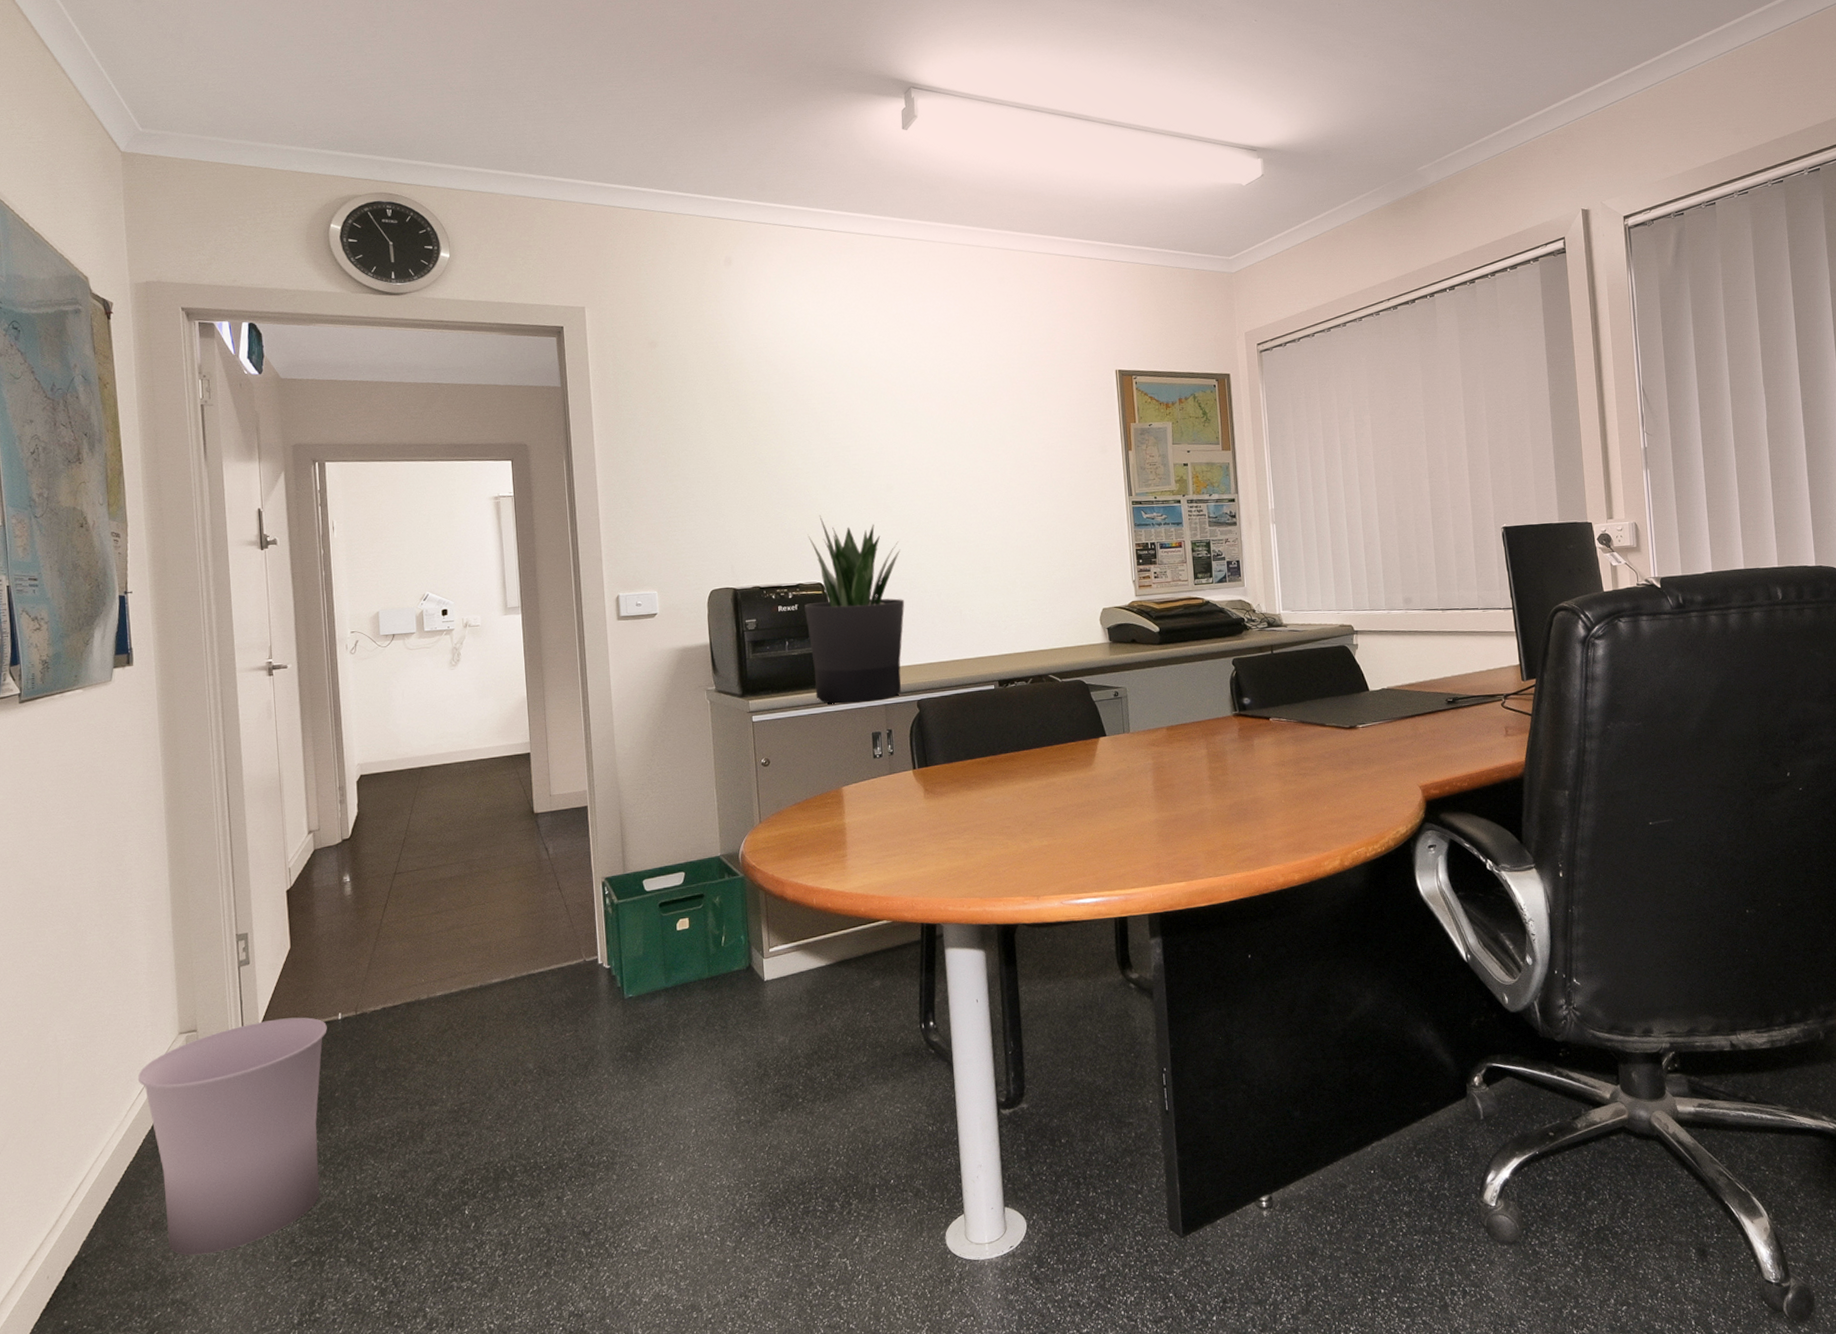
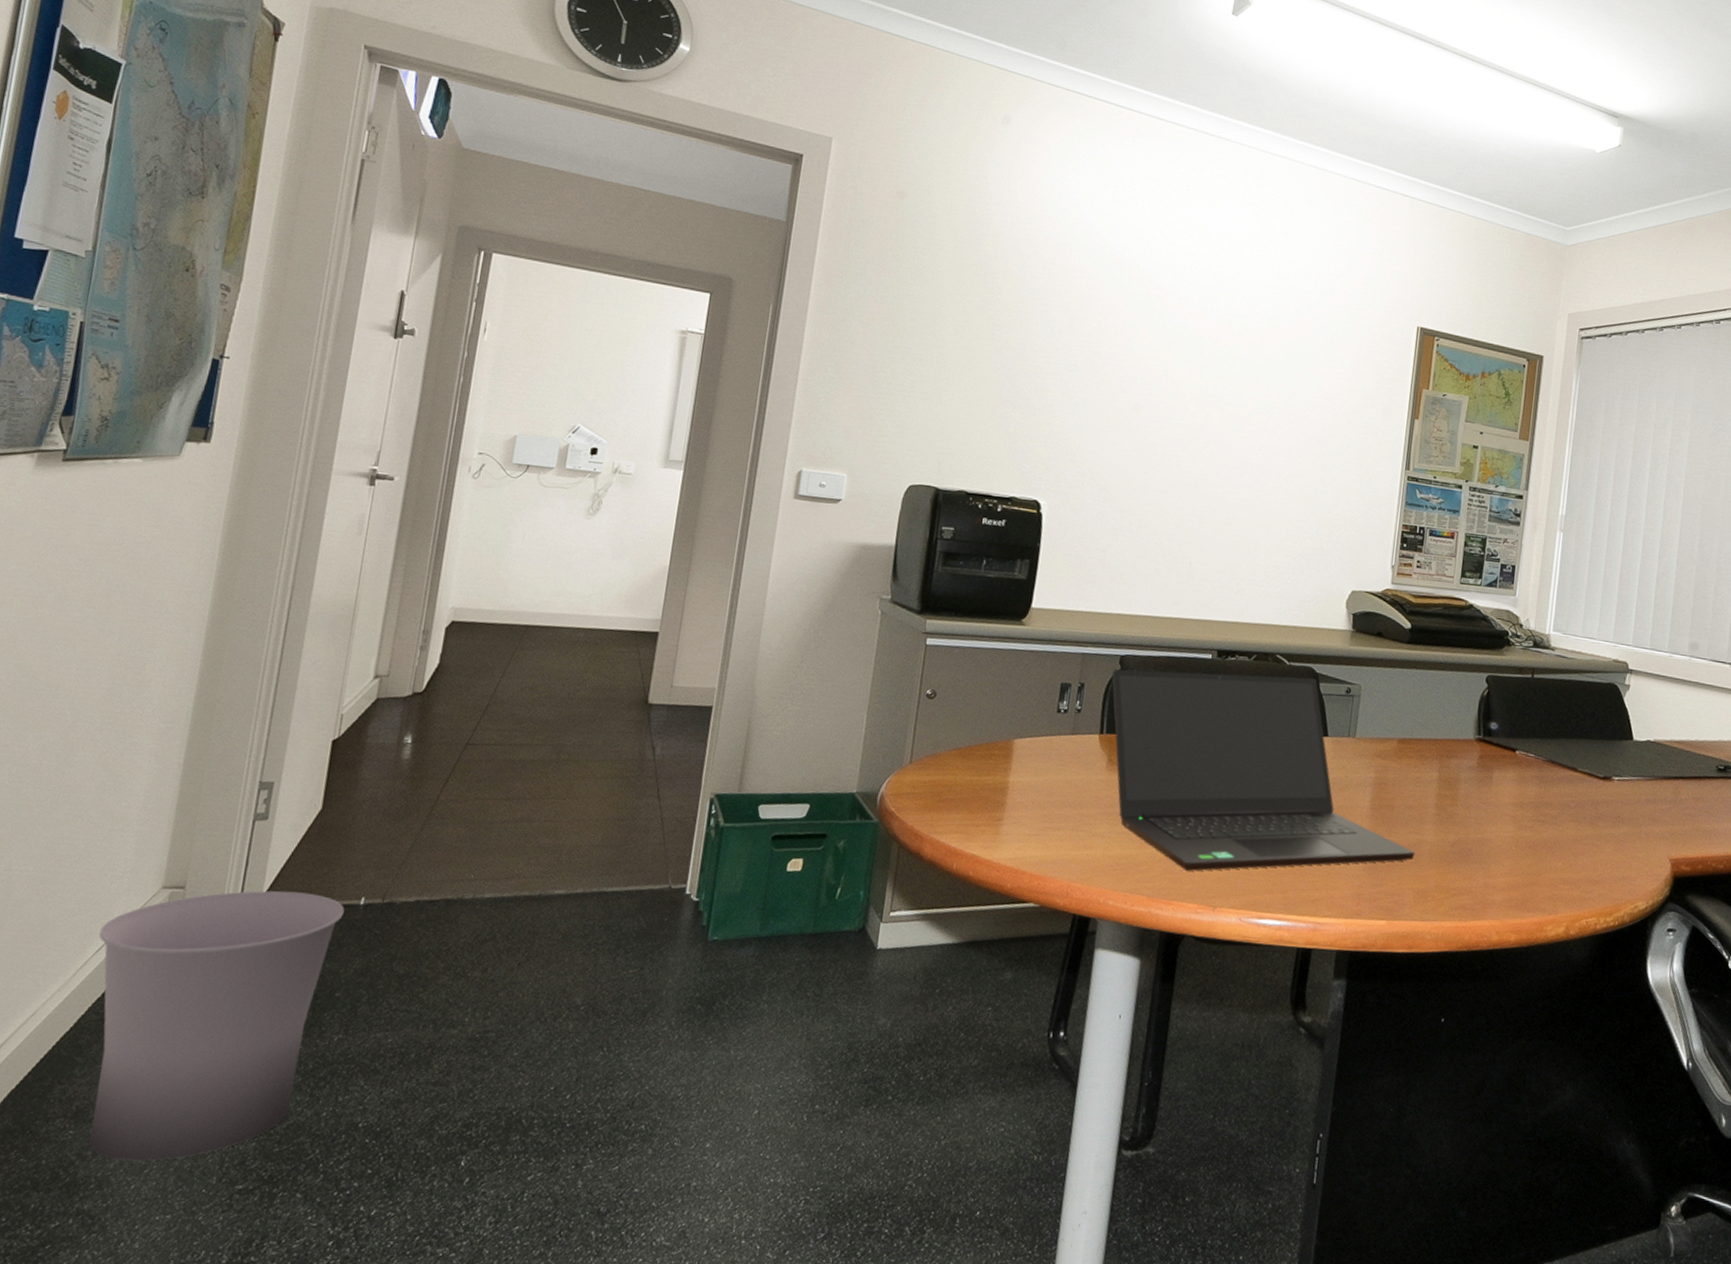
planter: present [804,515,905,704] -> none [1005,423,1137,649]
laptop: none [913,689,1200,870] -> present [1111,669,1415,871]

